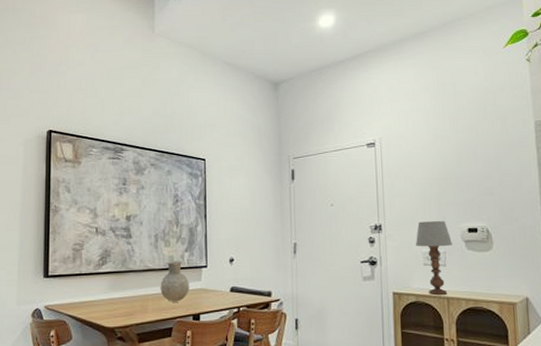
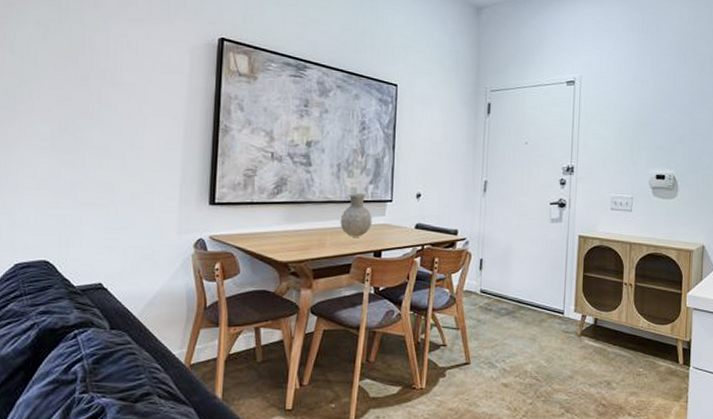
table lamp: present [415,221,453,296] -> none [604,165,641,241]

